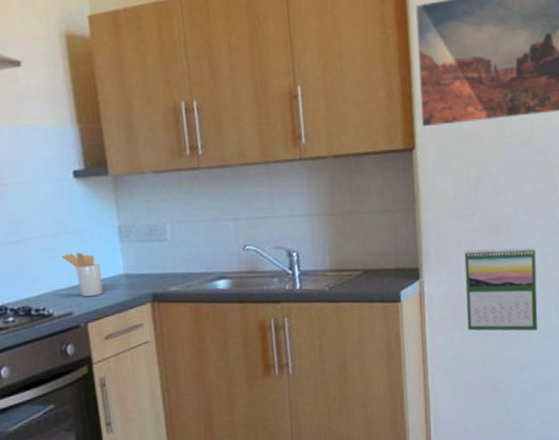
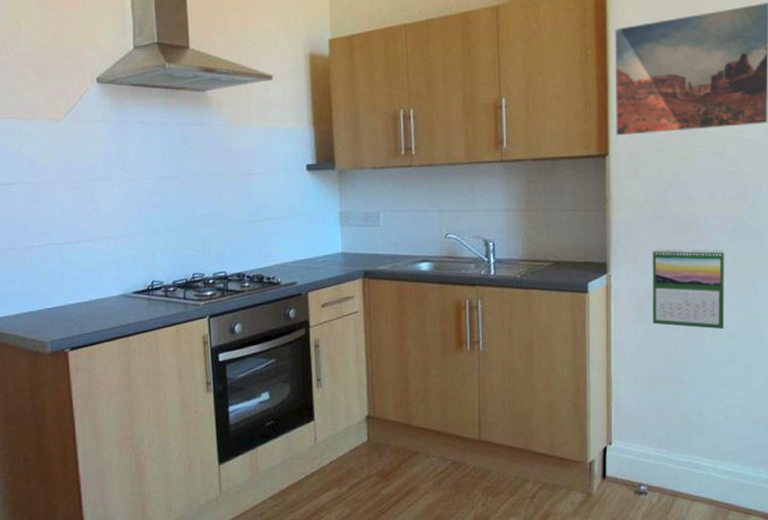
utensil holder: present [61,252,103,296] -> none [291,232,323,269]

